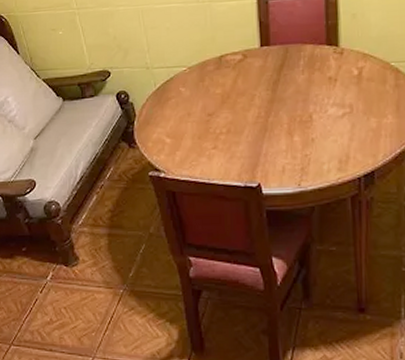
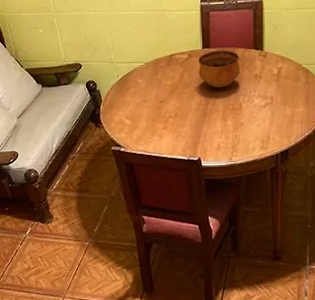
bowl: none [255,47,310,96] -> present [198,50,241,88]

